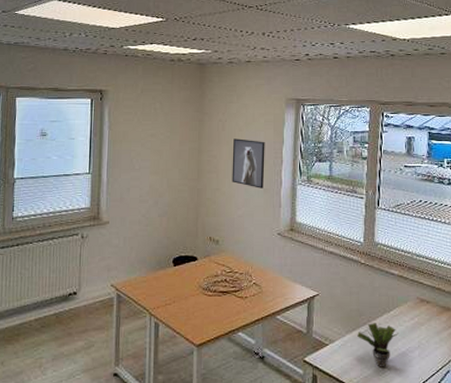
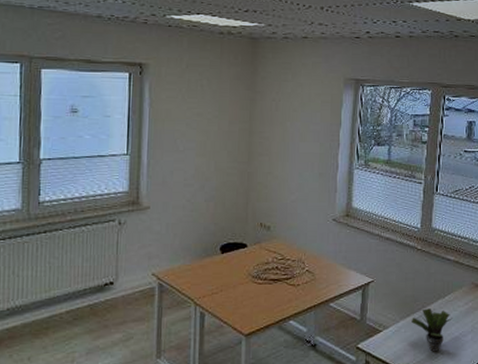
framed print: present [232,138,265,188] -> none [285,119,321,173]

